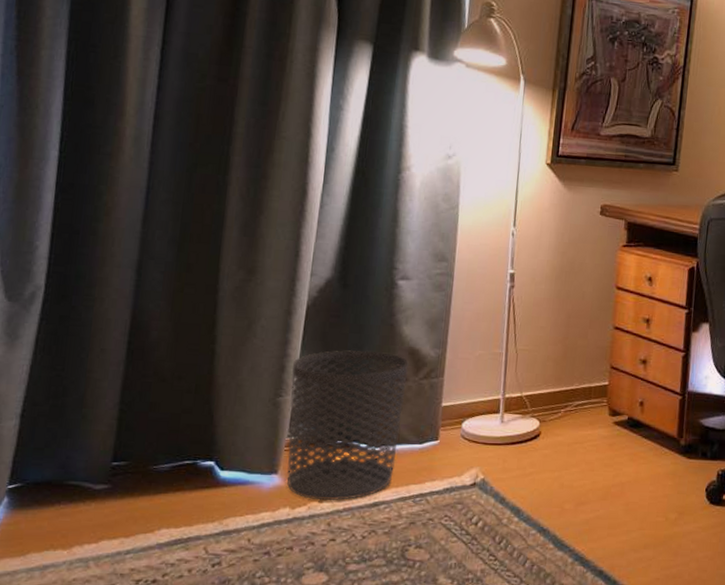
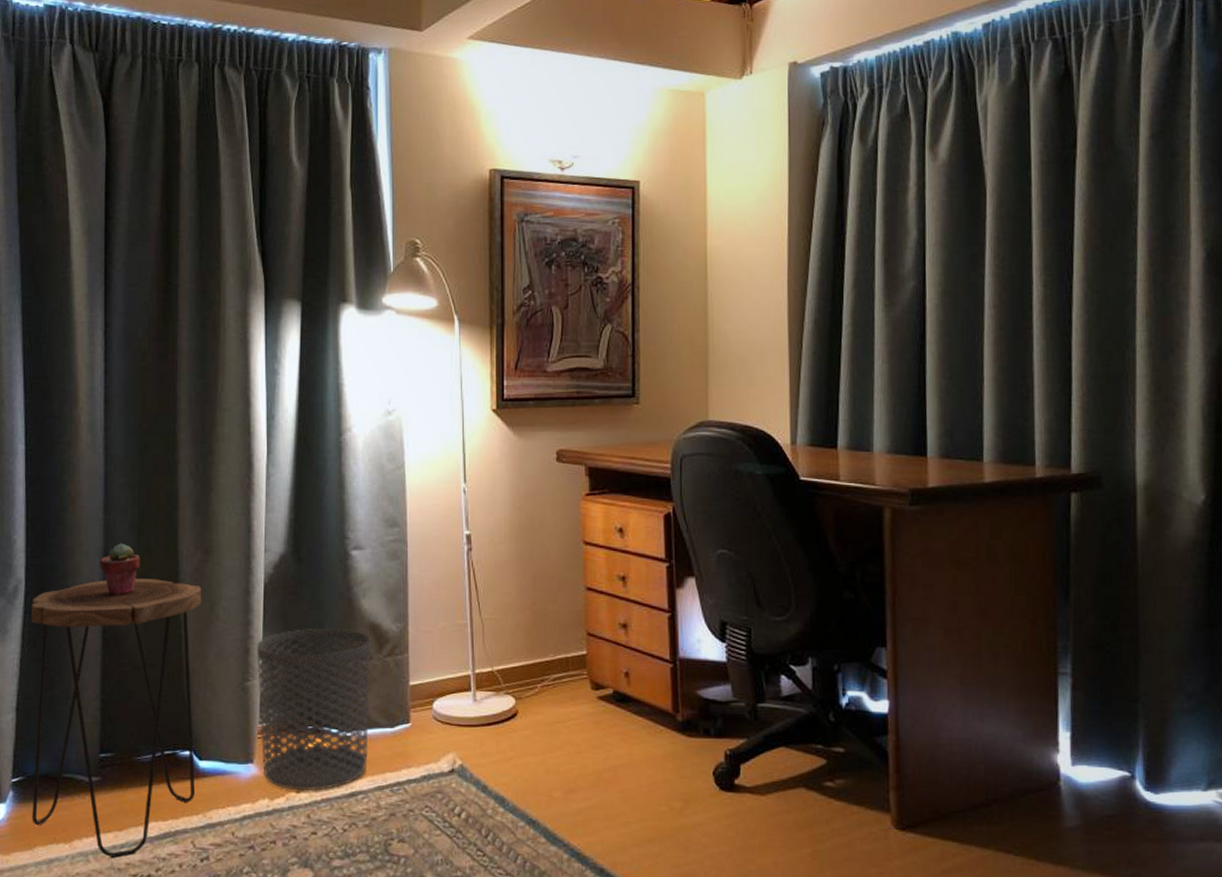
side table: none [27,292,241,563] -> present [32,579,202,858]
potted succulent: none [132,257,178,309] -> present [100,543,140,595]

